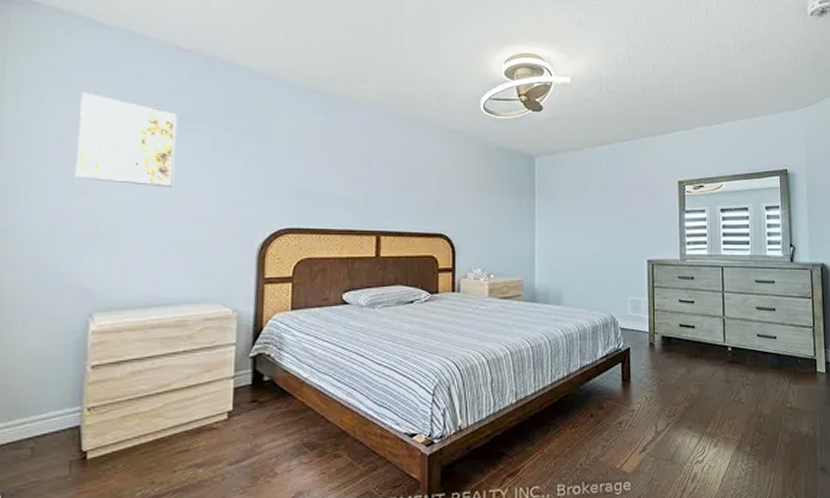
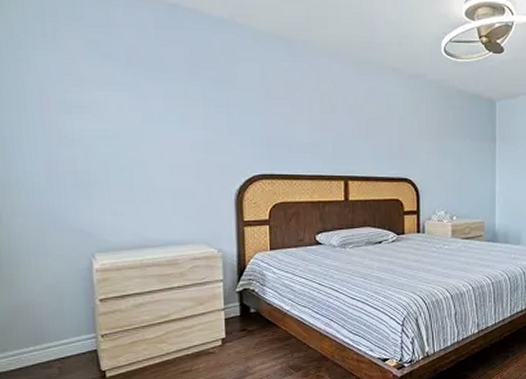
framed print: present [74,91,179,188] -> none [56,43,153,137]

